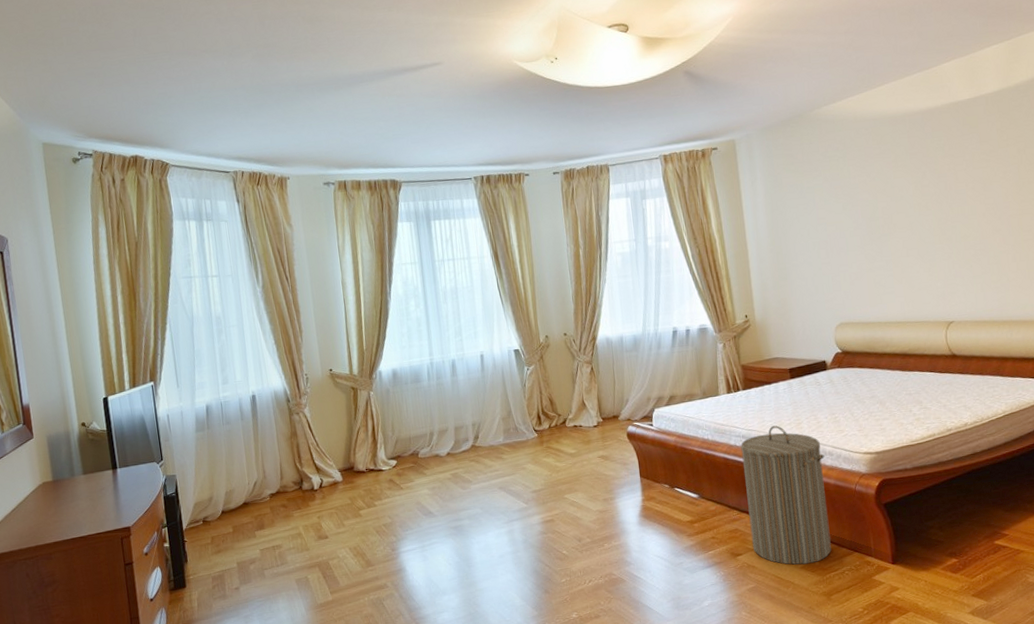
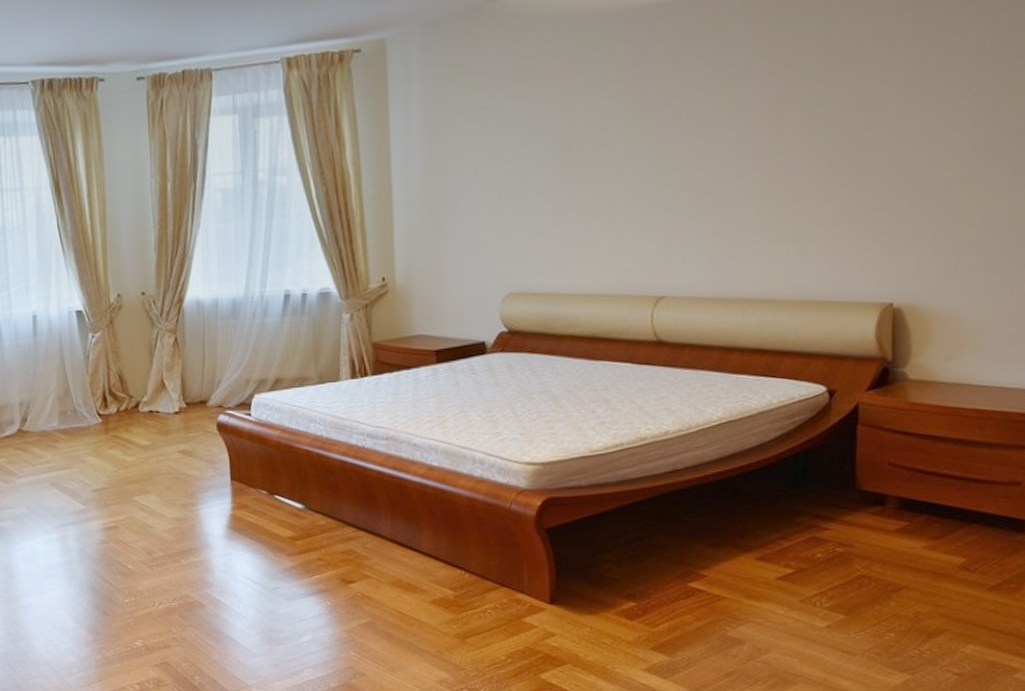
laundry hamper: present [741,425,832,565] -> none [364,422,473,599]

